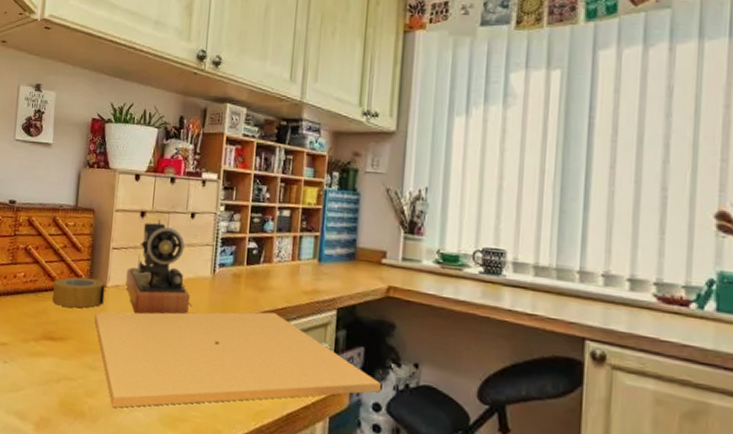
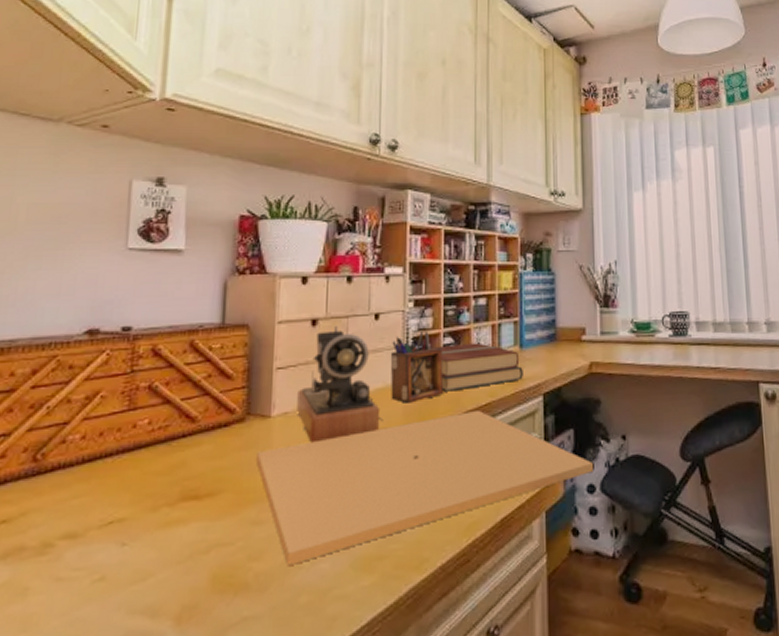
adhesive tape: present [52,276,106,308] -> none [194,409,269,453]
desk organizer: none [199,234,247,295] -> present [390,332,443,403]
books: none [237,248,320,292] -> present [432,342,523,392]

